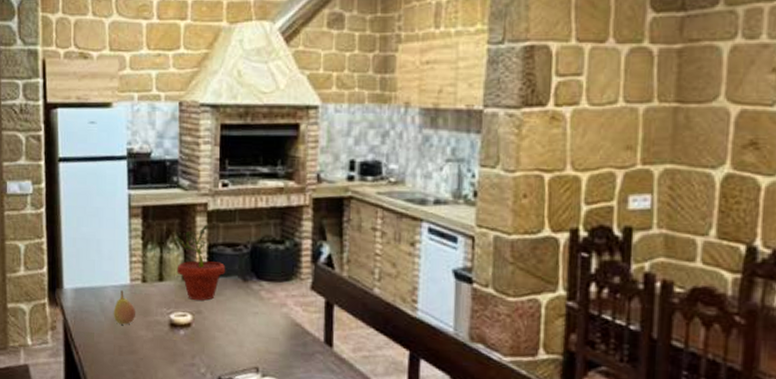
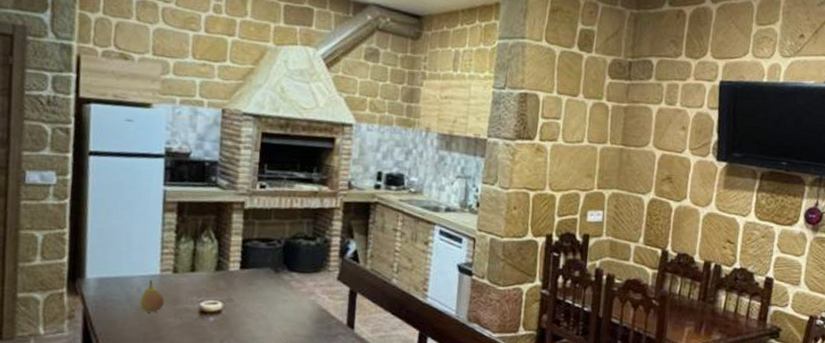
potted plant: present [174,223,226,301] -> none [209,220,259,290]

